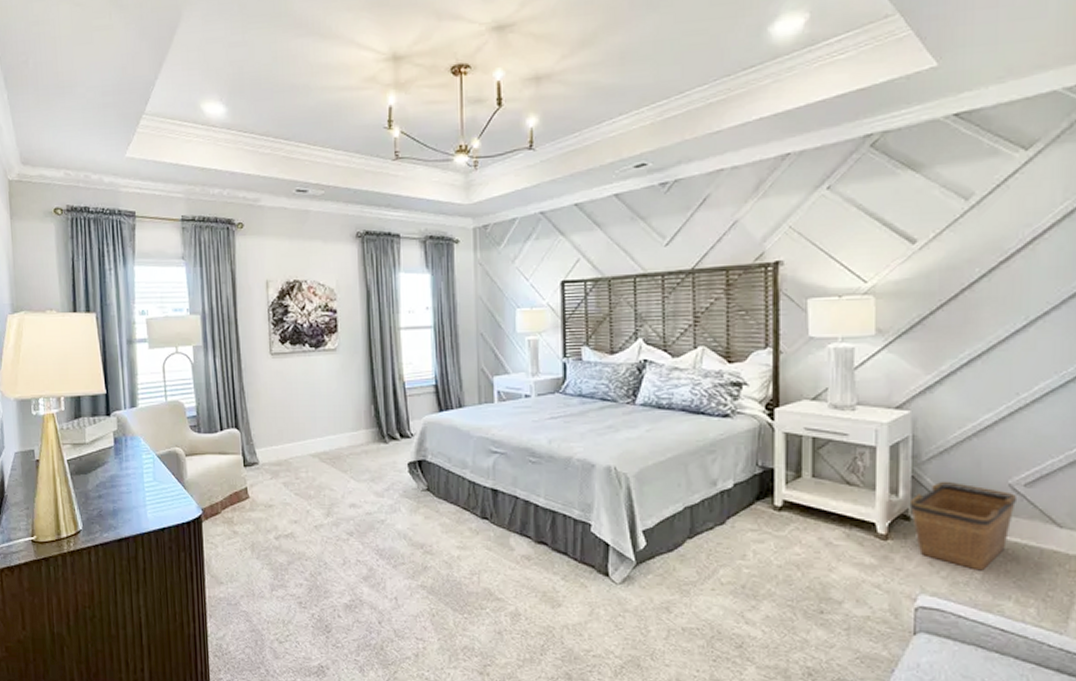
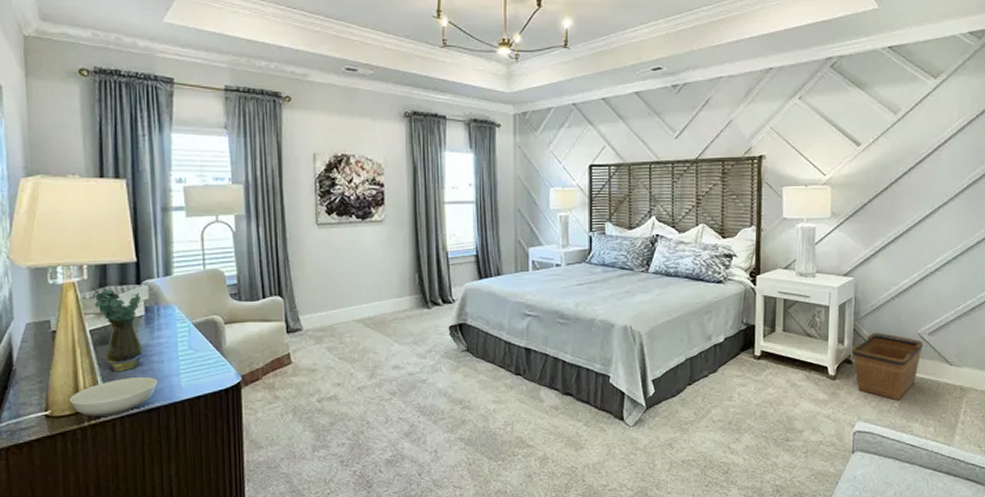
bowl: none [51,507,127,545] -> present [69,377,158,418]
vase: none [68,419,114,500] -> present [91,288,144,371]

